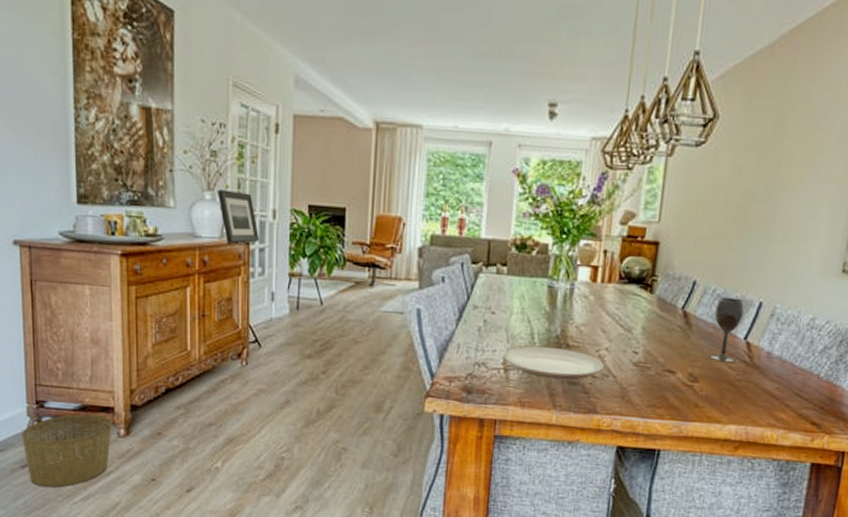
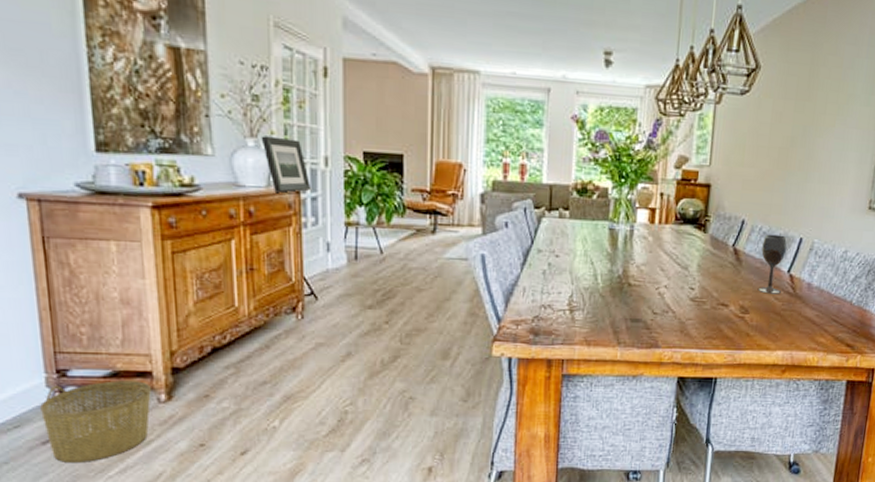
plate: present [503,346,604,380] -> none [568,287,664,317]

